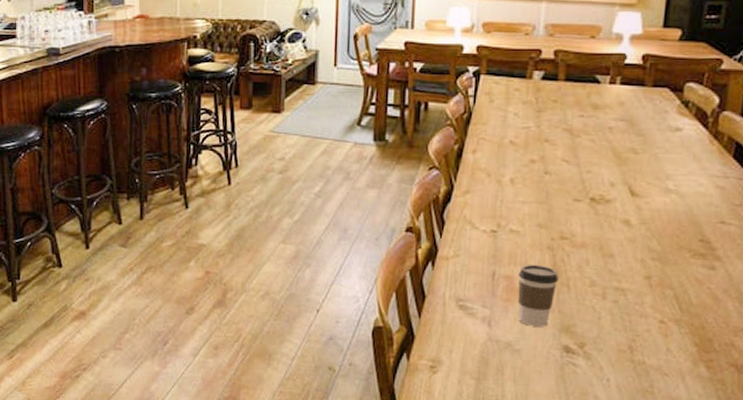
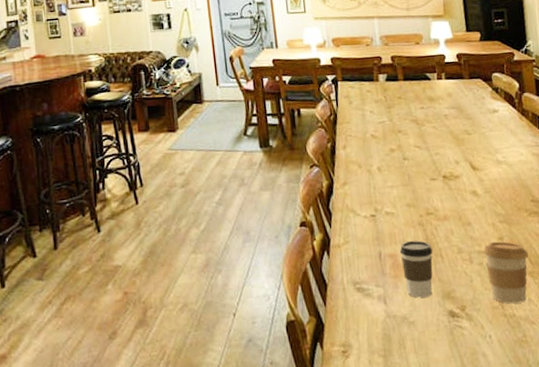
coffee cup: none [621,279,680,351] -> present [483,241,529,304]

